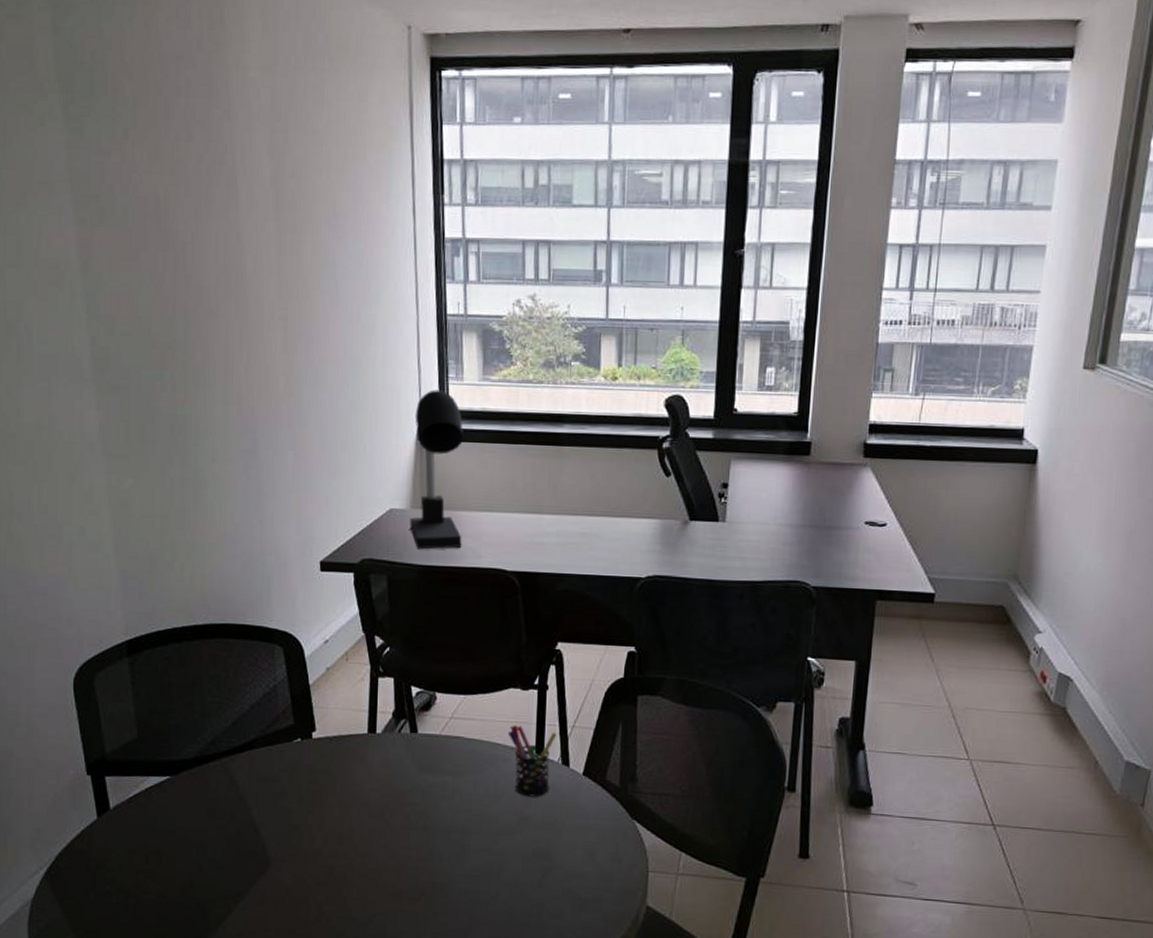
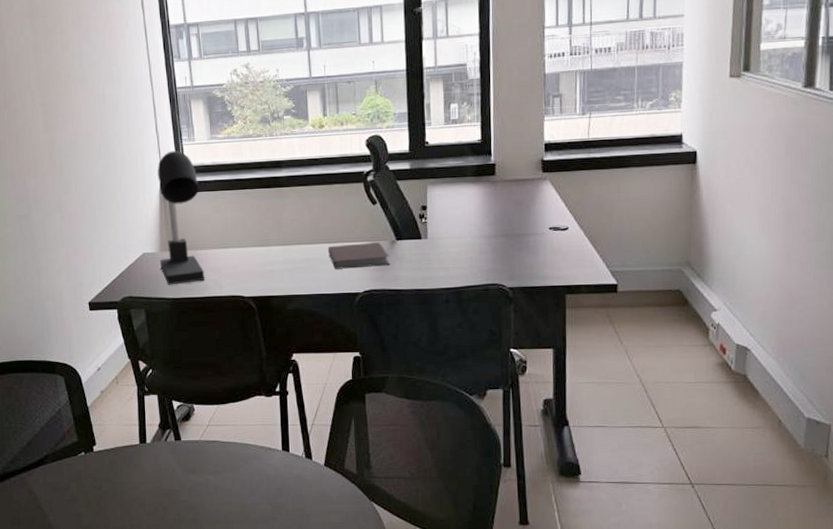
pen holder: present [507,725,557,797] -> none [257,427,299,488]
notebook: none [608,520,680,549] -> present [327,242,390,269]

